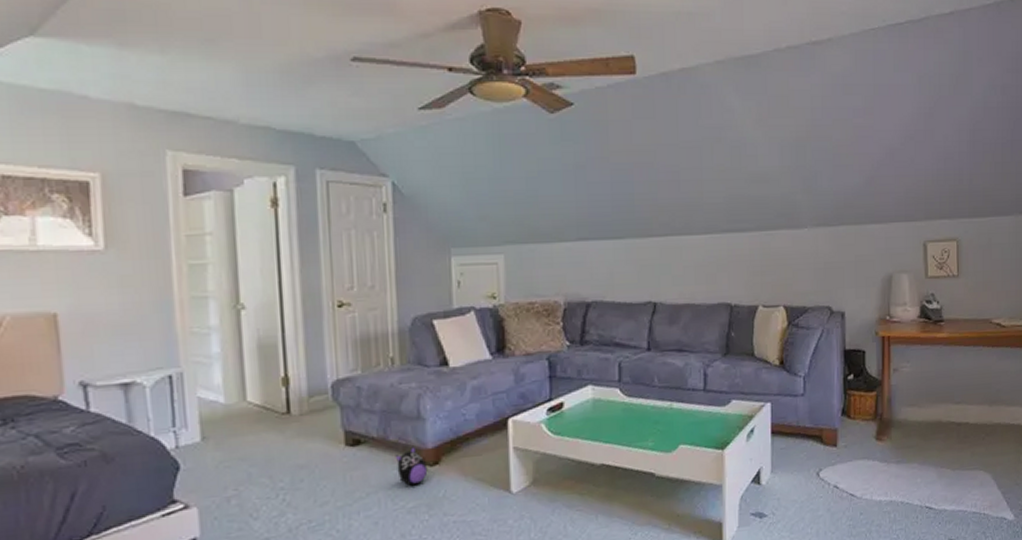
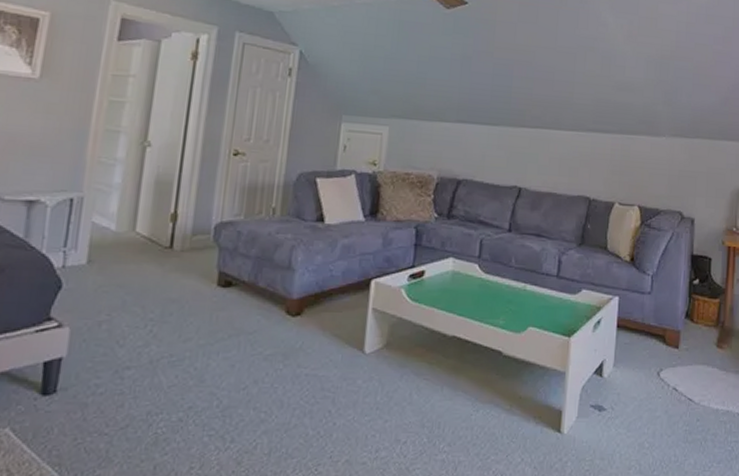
plush toy: present [395,446,428,486] -> none [261,294,290,333]

